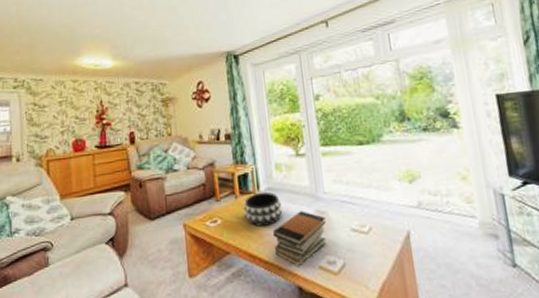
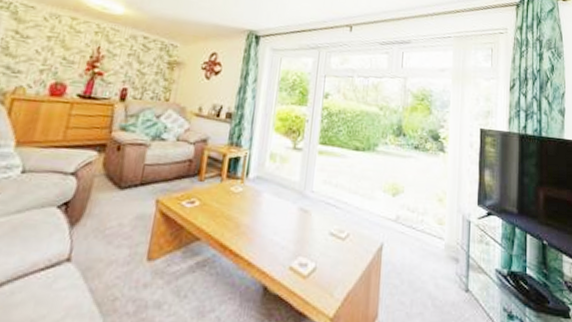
decorative bowl: present [243,192,283,226] -> none [225,179,268,216]
book stack: present [272,210,327,267] -> none [249,206,307,265]

